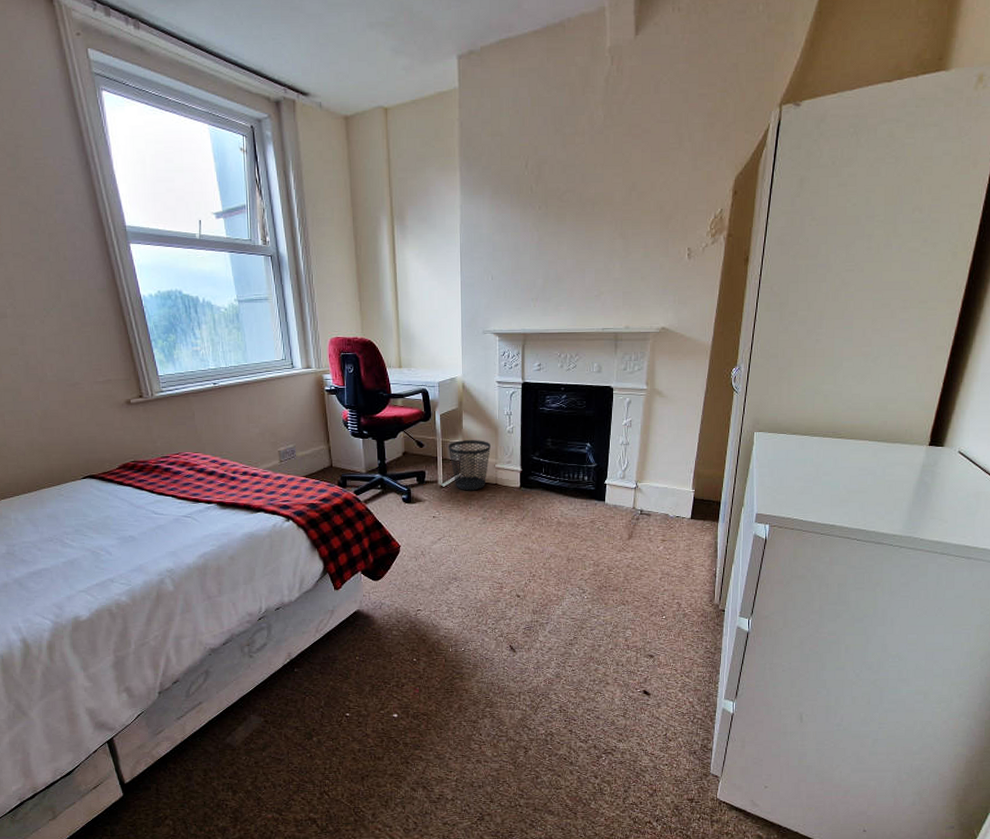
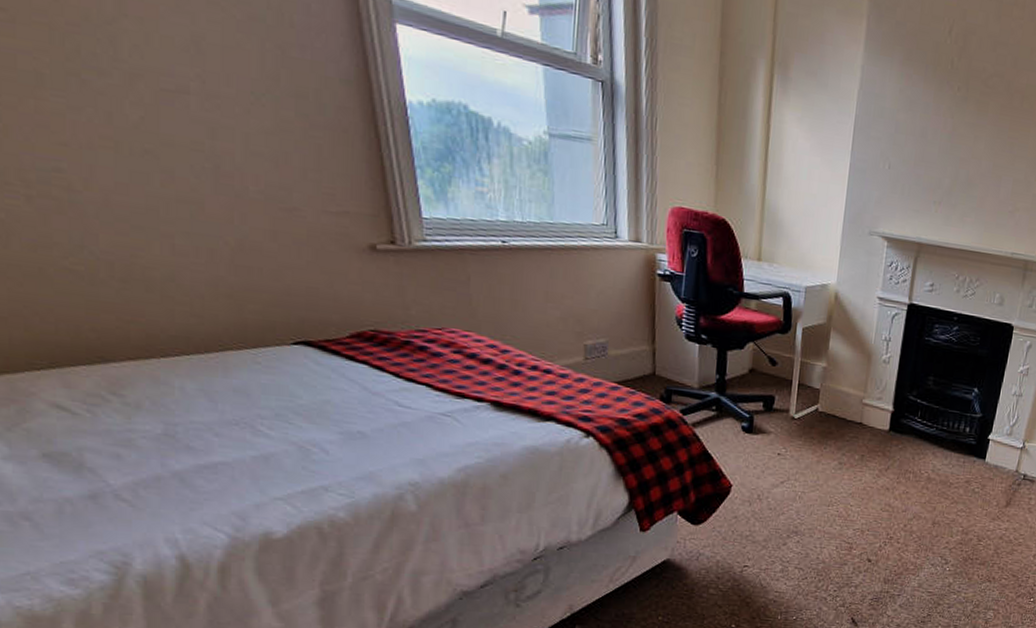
wastebasket: present [448,440,491,491] -> none [807,363,860,428]

